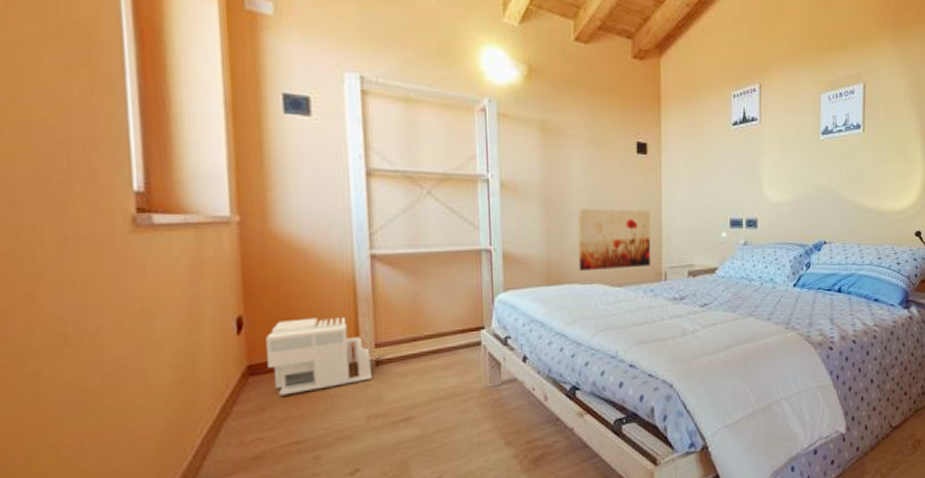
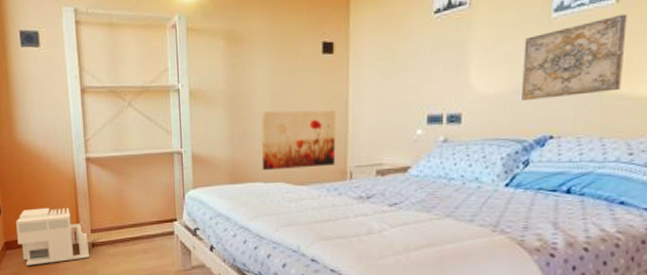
wall art: none [802,142,871,210] -> present [522,14,628,102]

